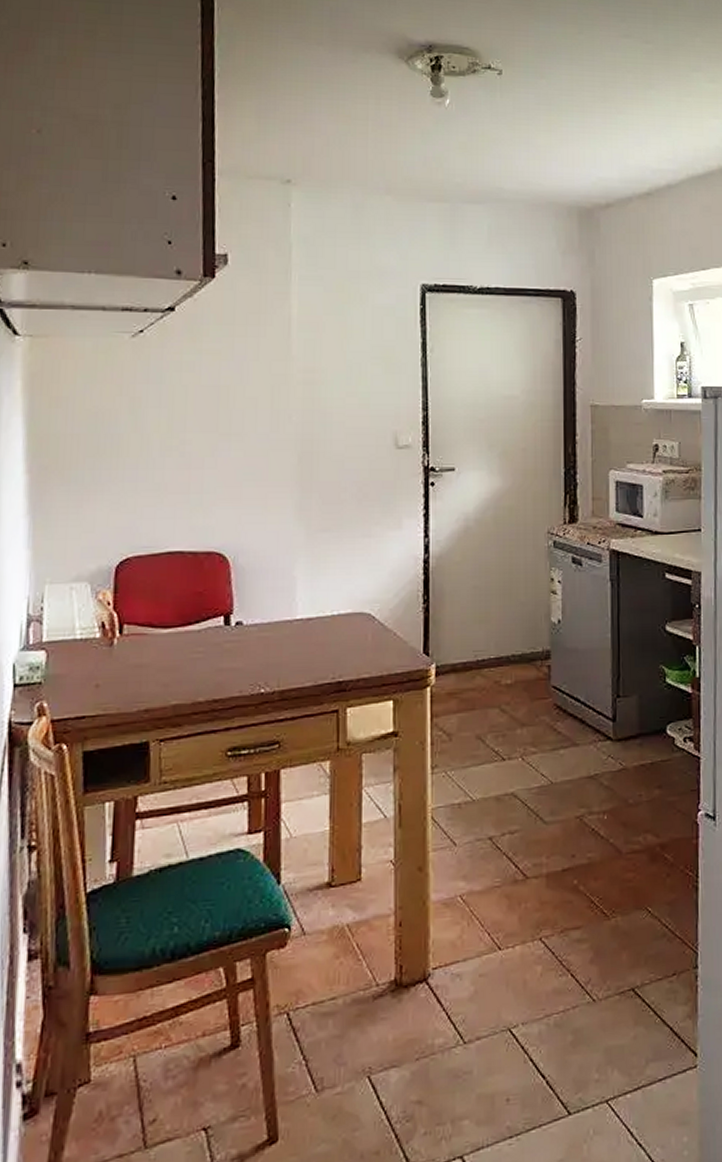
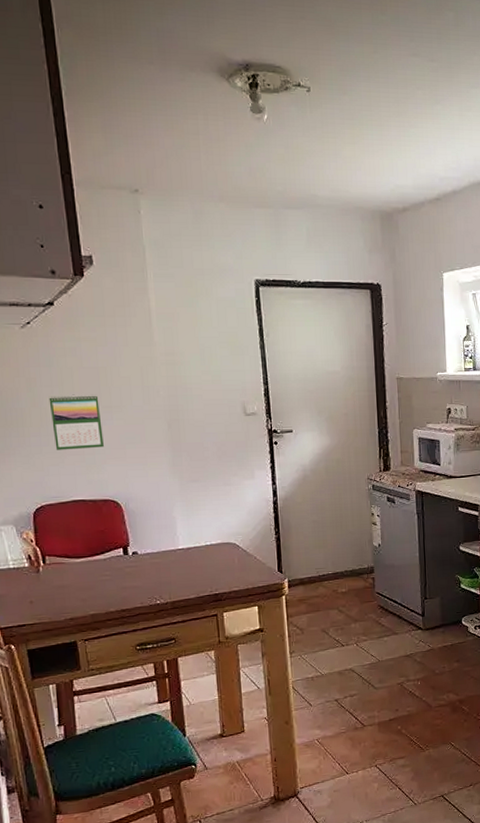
calendar: none [154,418,216,487] -> present [48,394,104,450]

